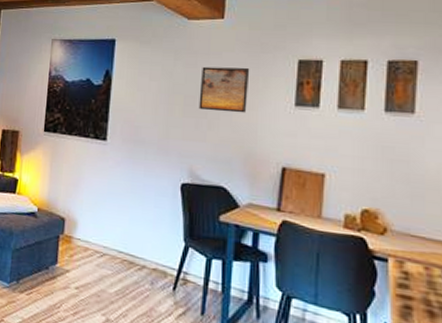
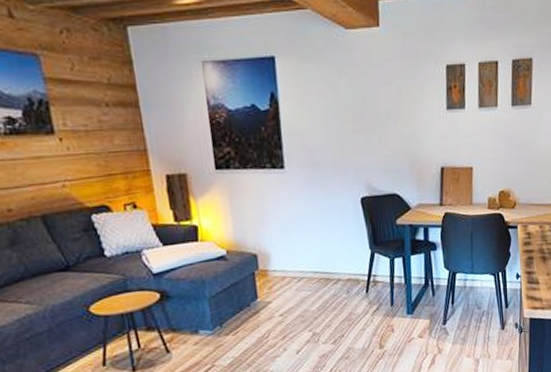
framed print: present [198,66,250,113] -> none [365,76,409,124]

